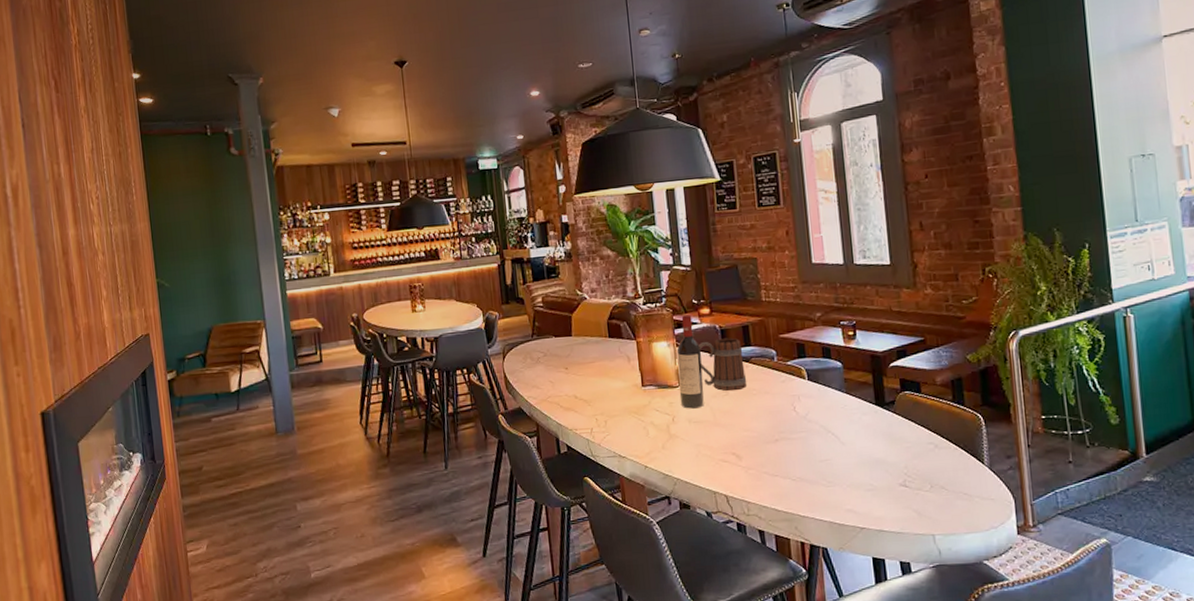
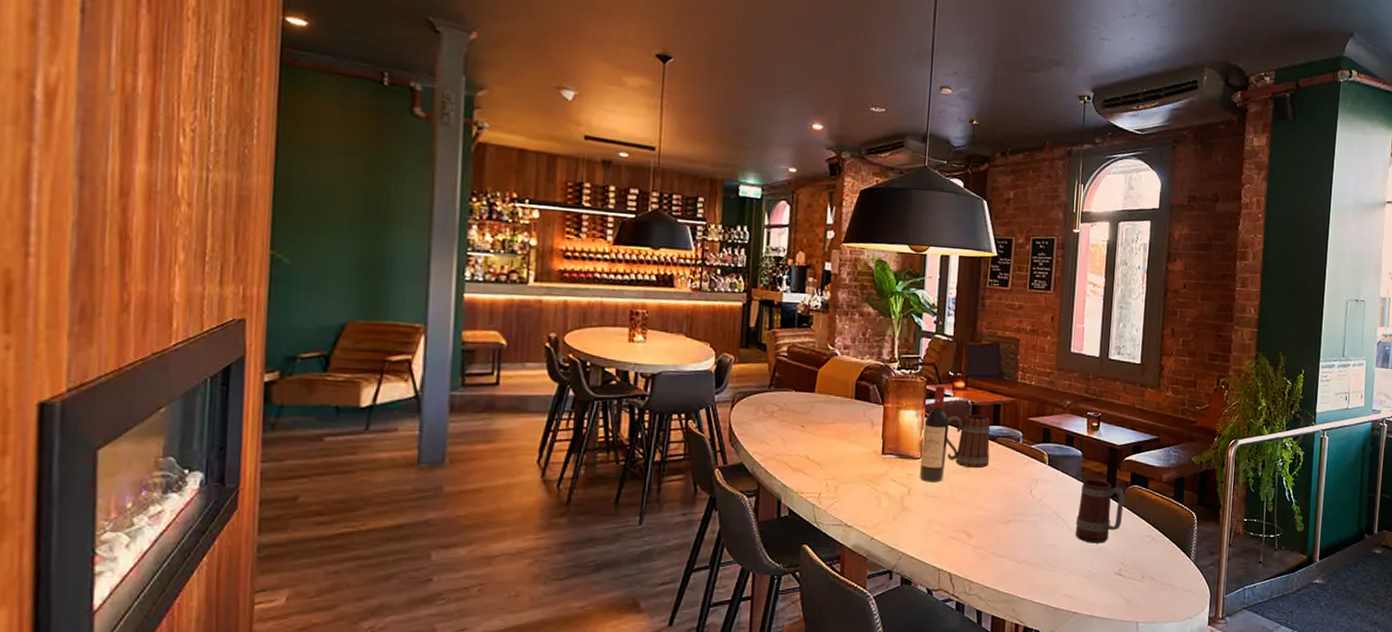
beer mug: none [847,389,898,456] -> present [1075,479,1126,543]

